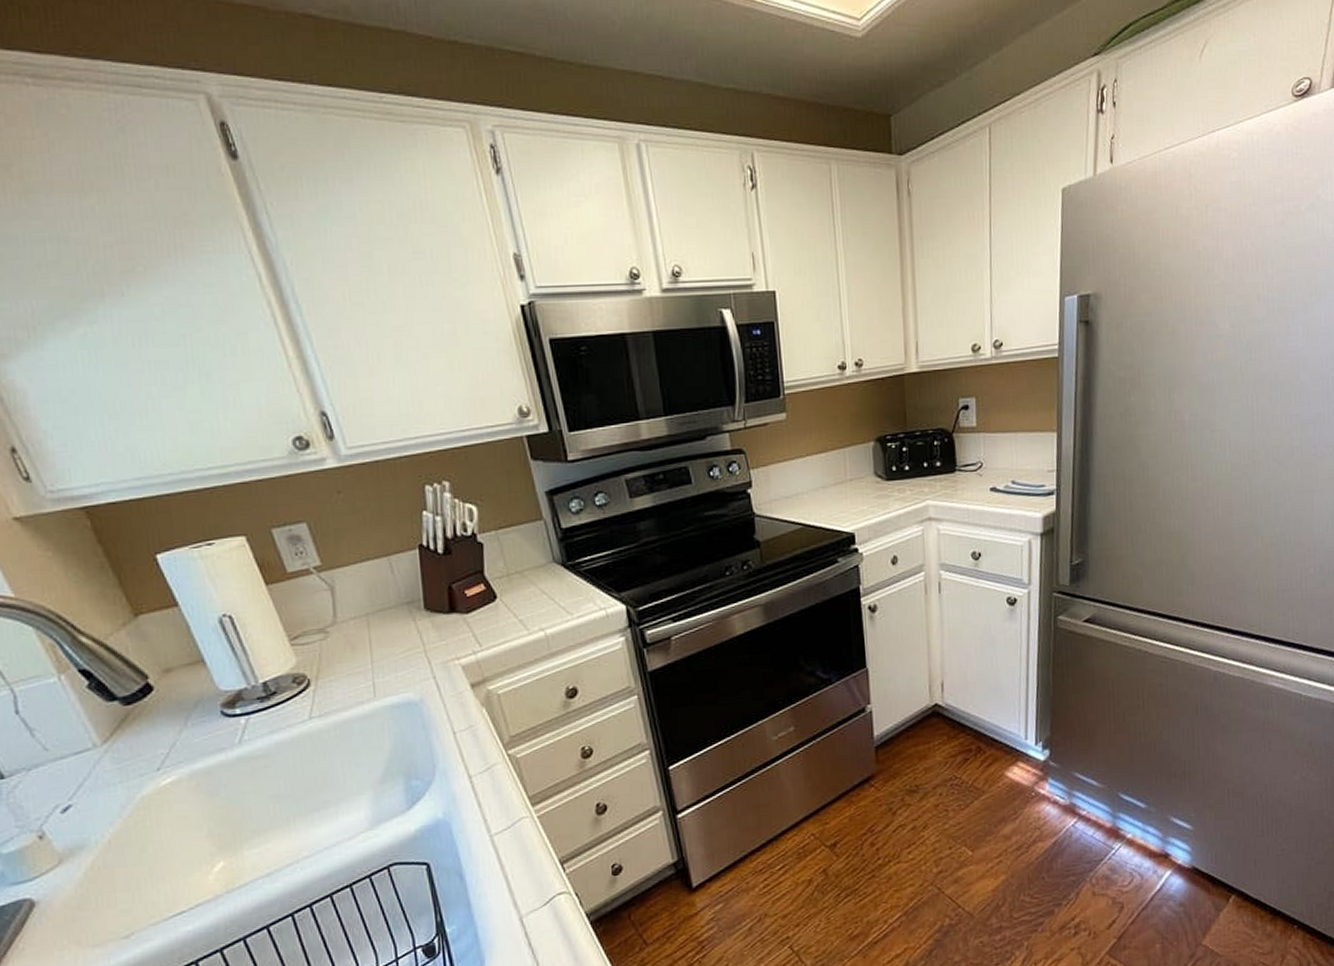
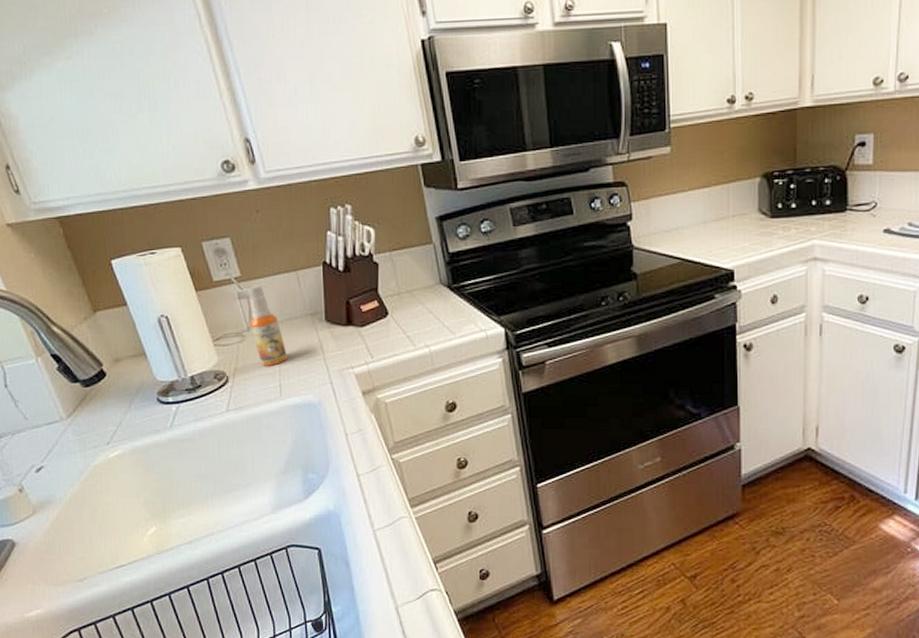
spray bottle: none [315,573,382,664] -> present [235,284,288,366]

